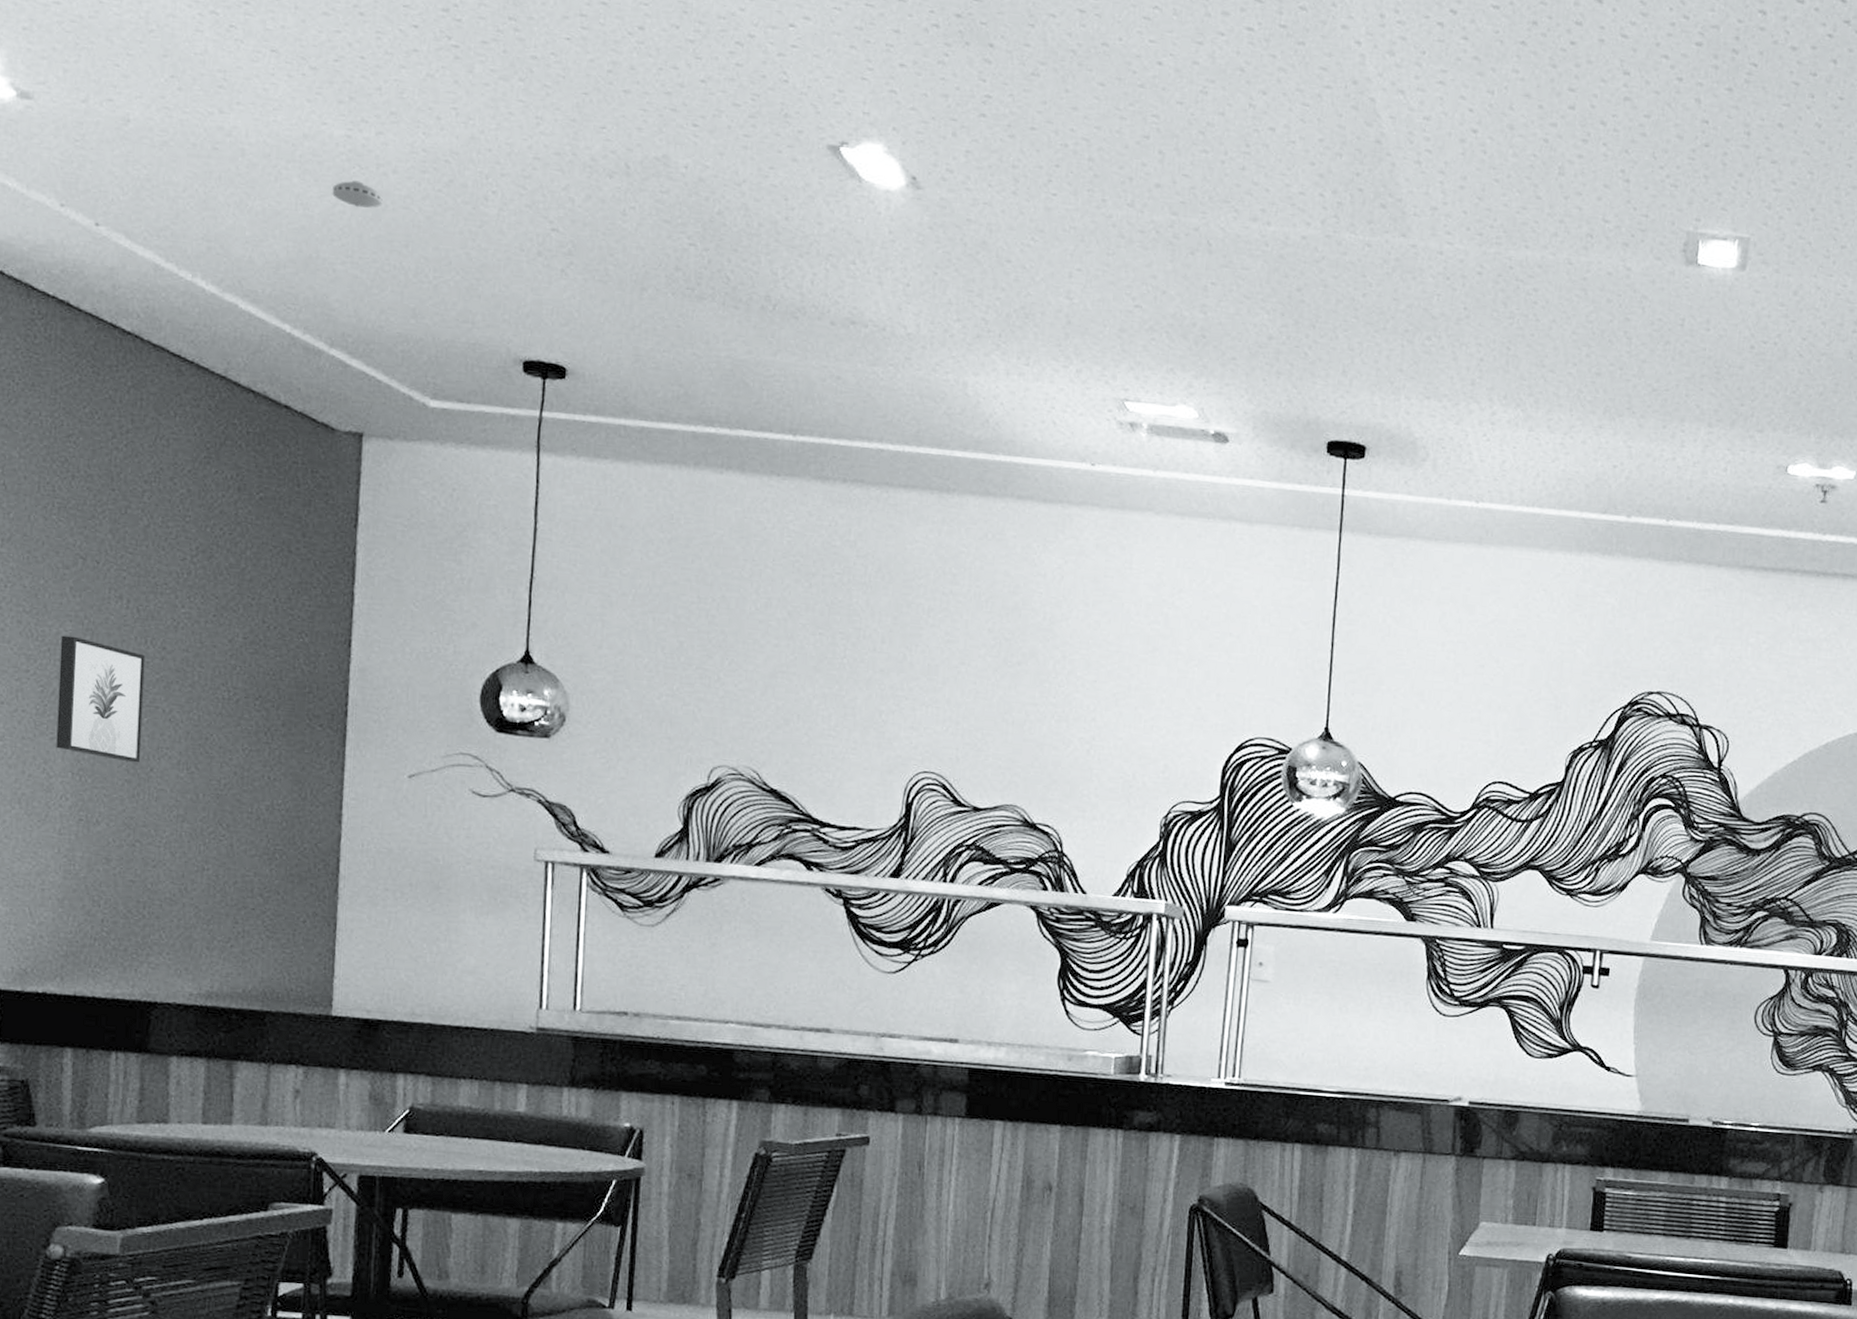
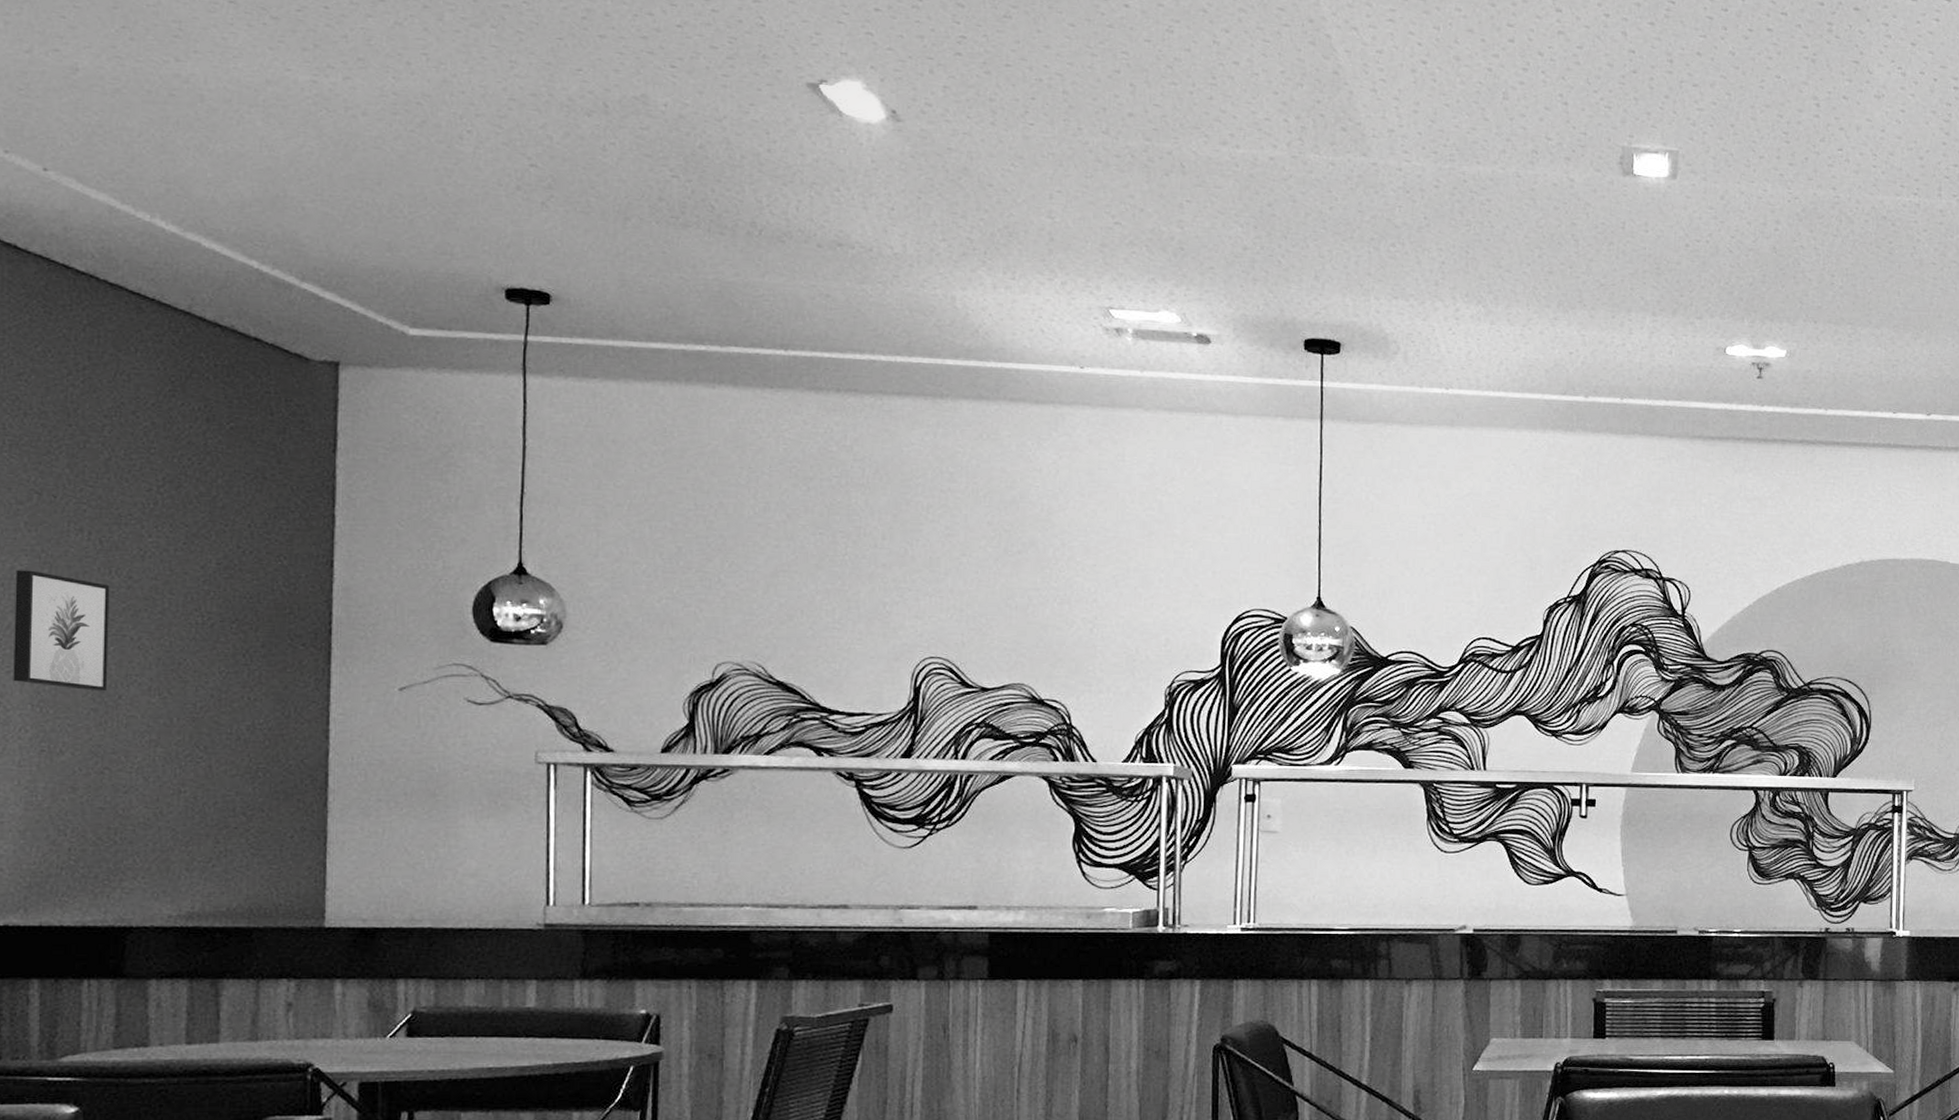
smoke detector: present [332,180,383,208] -> none [299,123,352,149]

